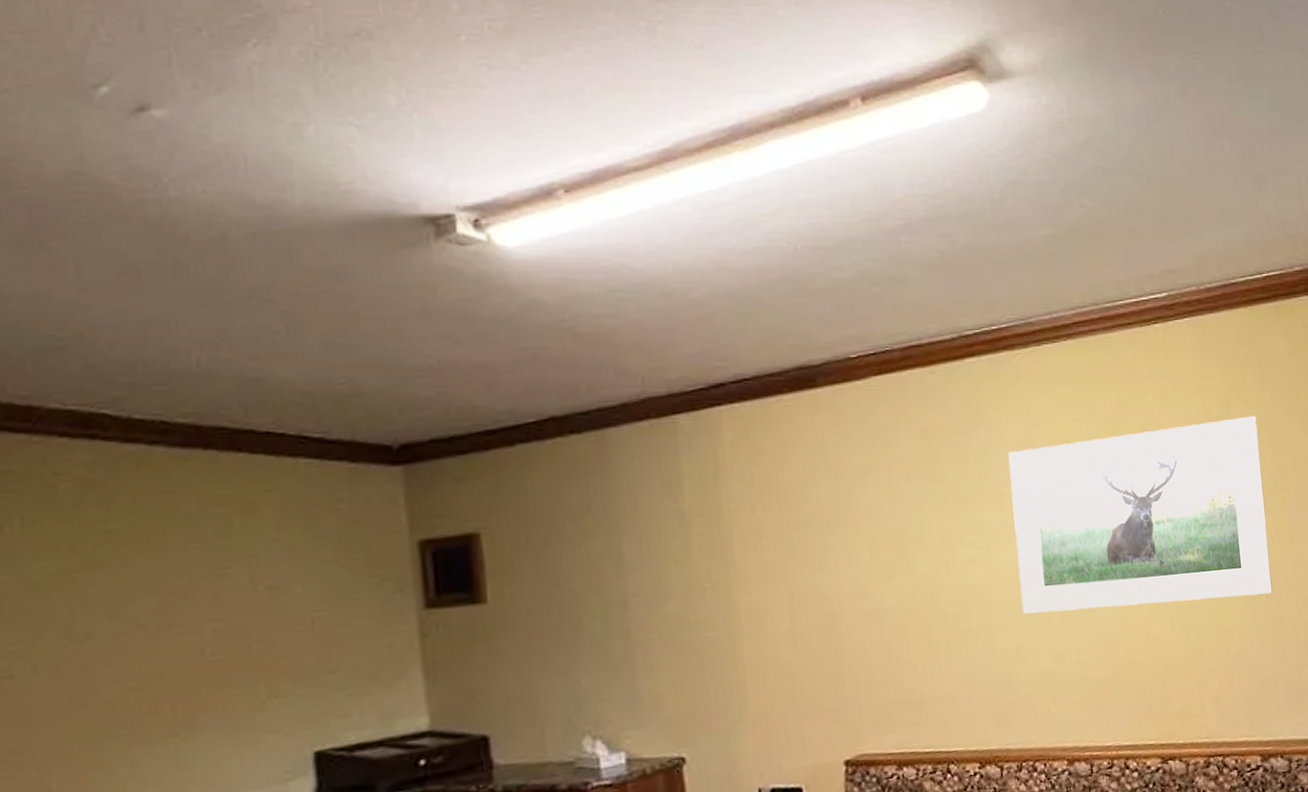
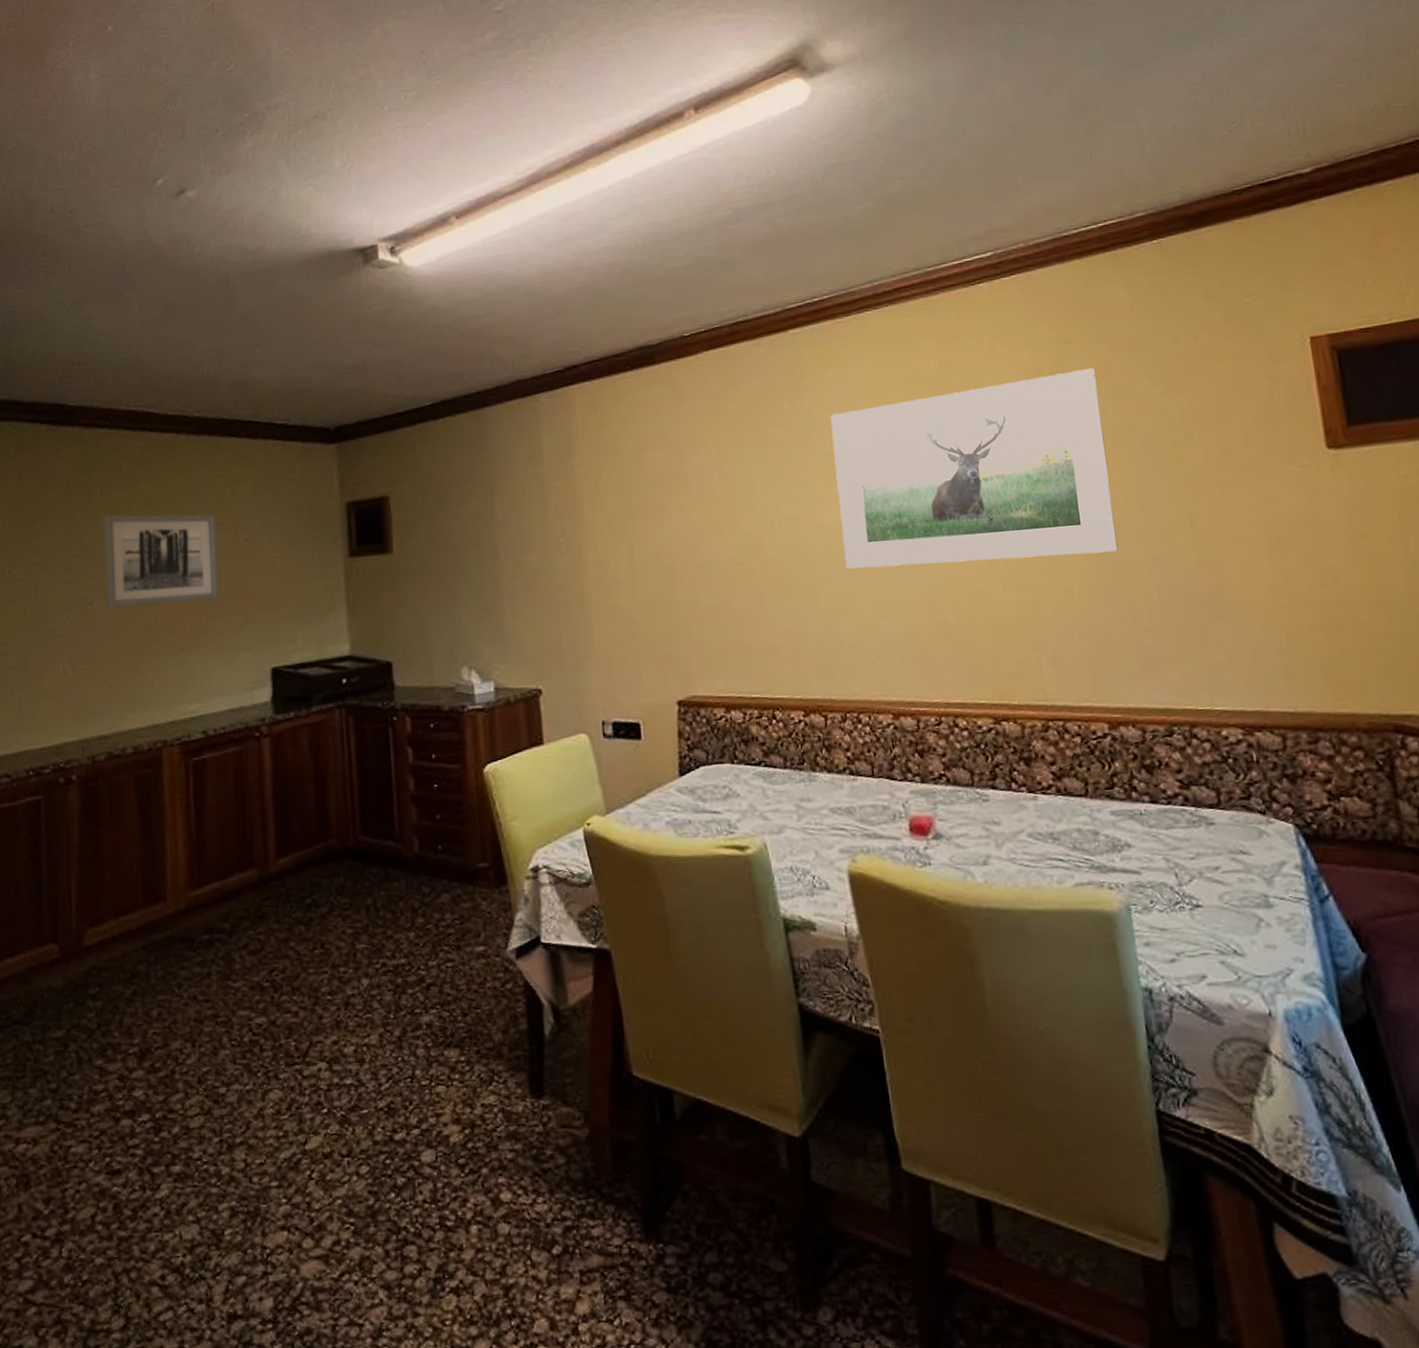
wall art: none [26,554,229,685] -> present [103,514,219,609]

